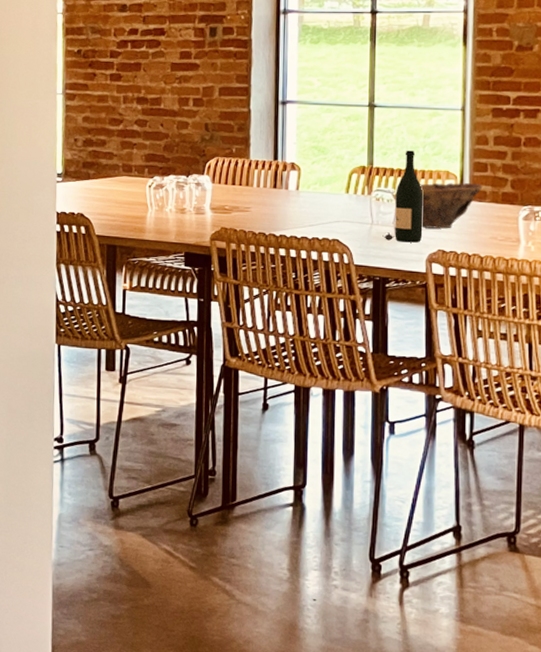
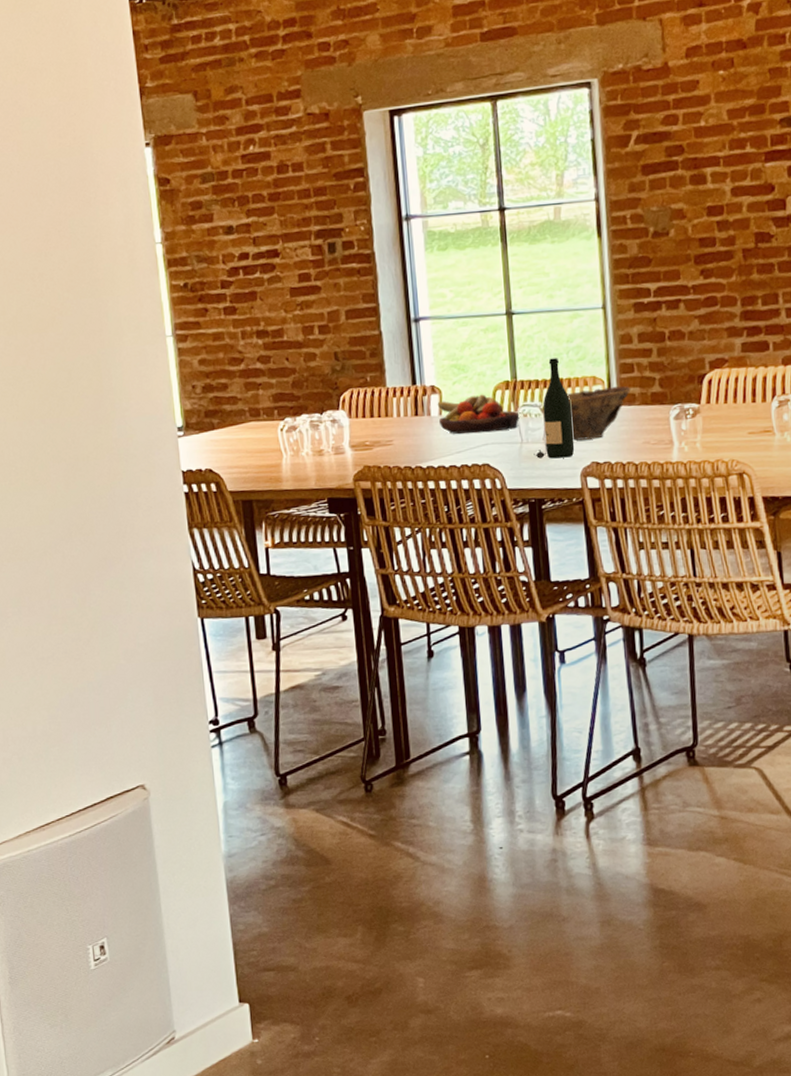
fruit bowl: none [295,175,374,211] -> present [437,394,521,435]

